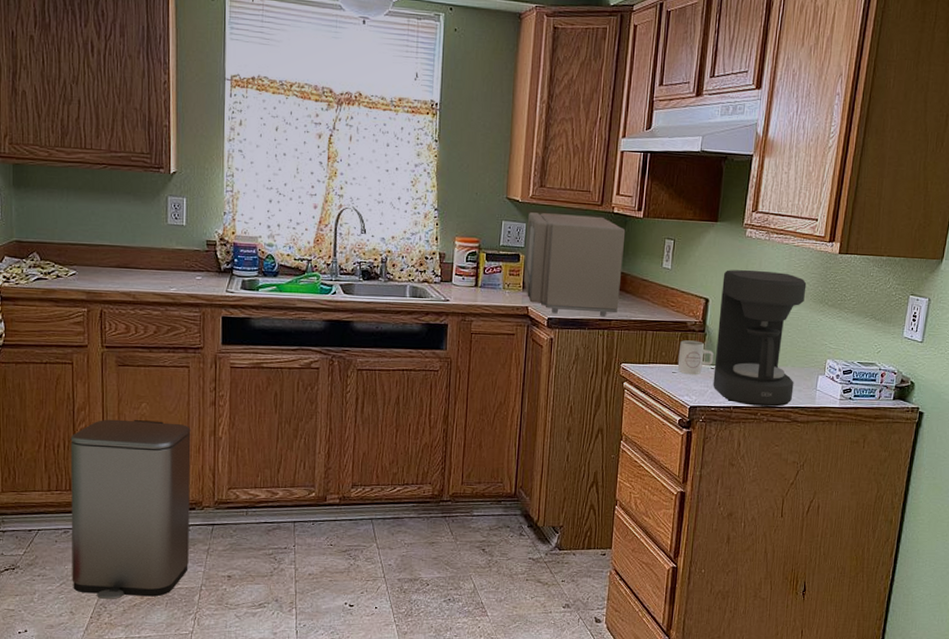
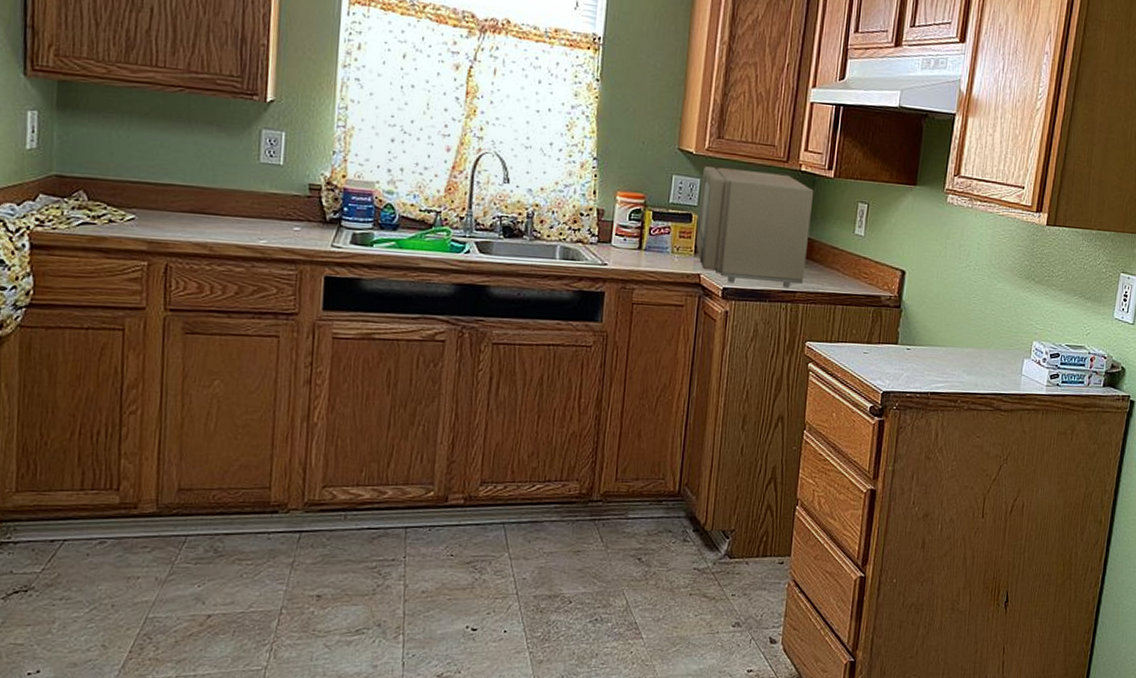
pedal bin: present [70,419,191,600] -> none [106,399,278,629]
mug: present [677,340,714,375] -> none [869,316,910,357]
coffee maker: present [713,269,807,408] -> none [908,239,1012,394]

